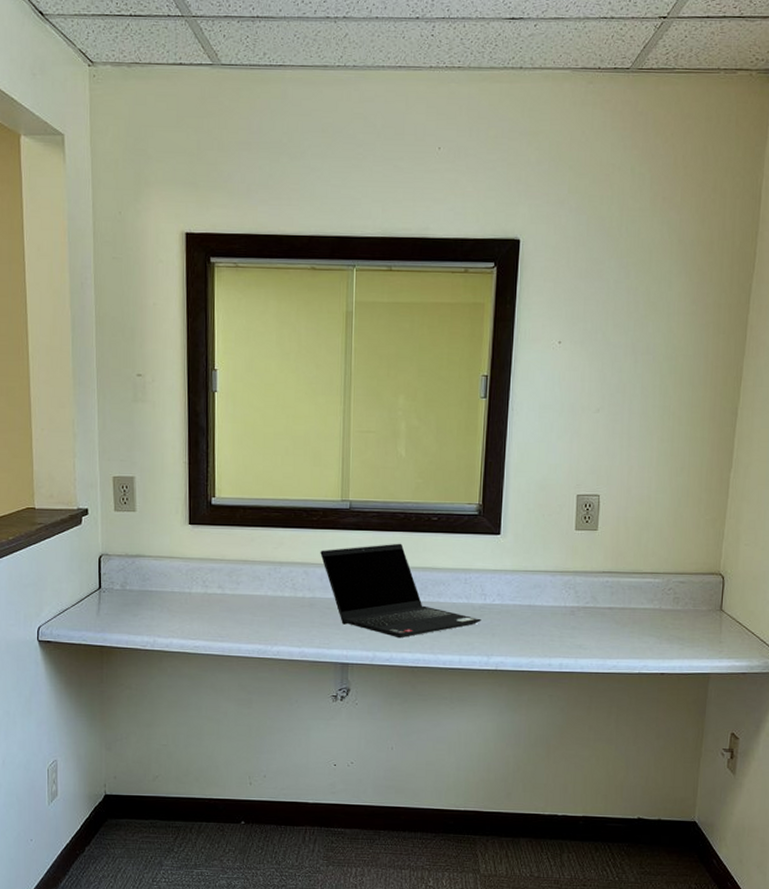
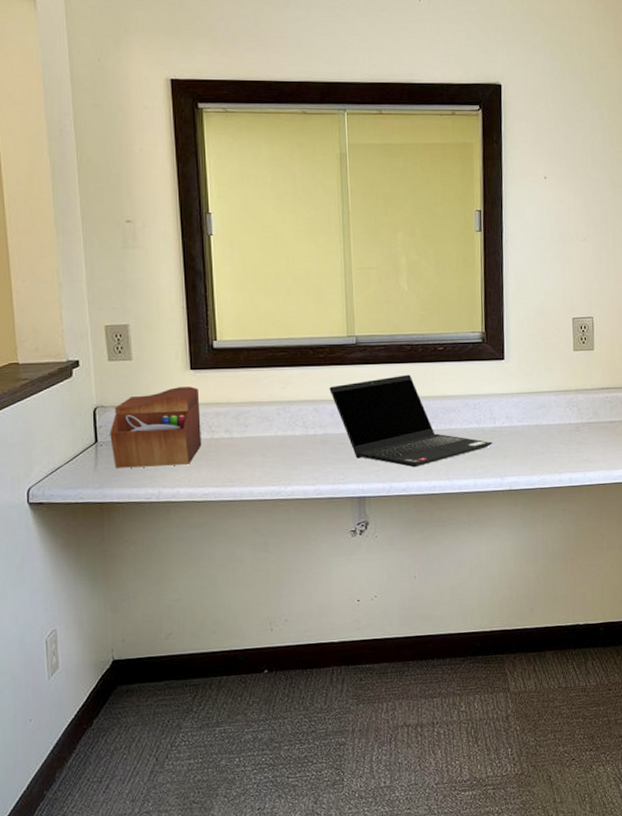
sewing box: none [112,541,196,617] -> present [110,386,202,469]

